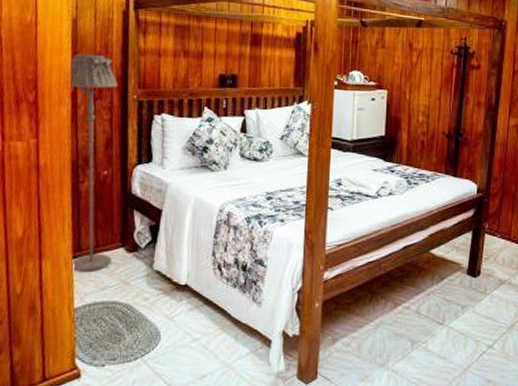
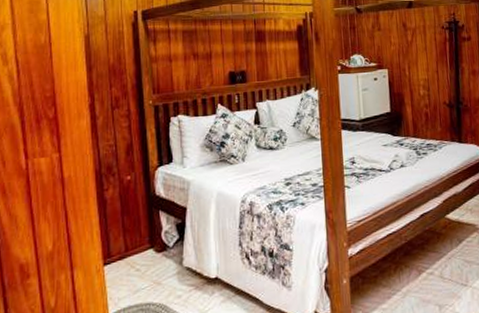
floor lamp: present [69,53,118,272] -> none [85,66,142,278]

